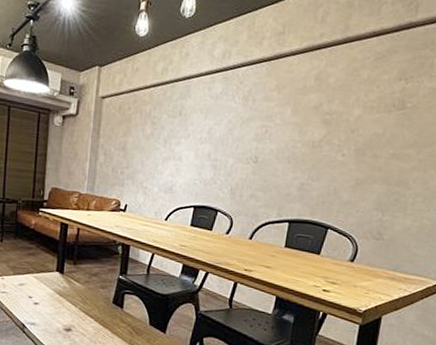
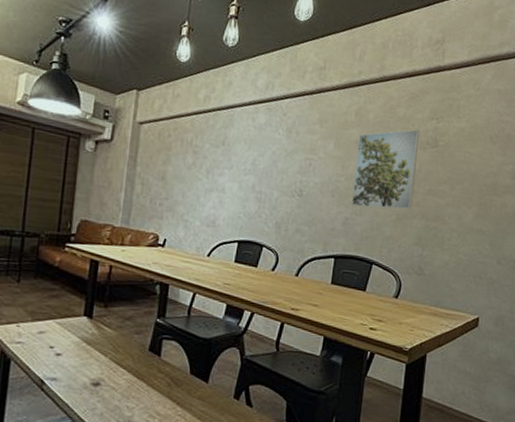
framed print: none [308,91,386,175] -> present [352,129,420,210]

